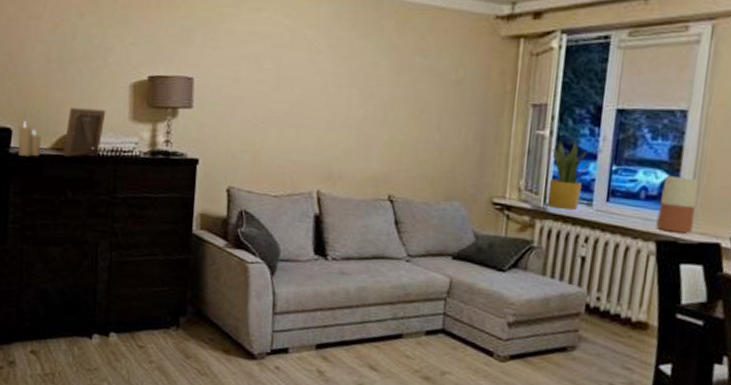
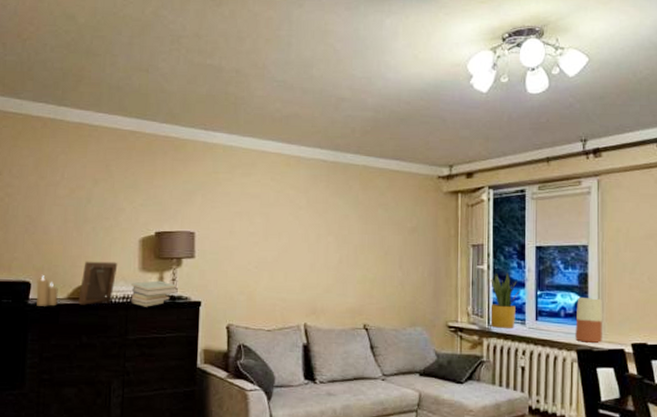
books: none [120,132,172,163] -> present [130,280,177,307]

